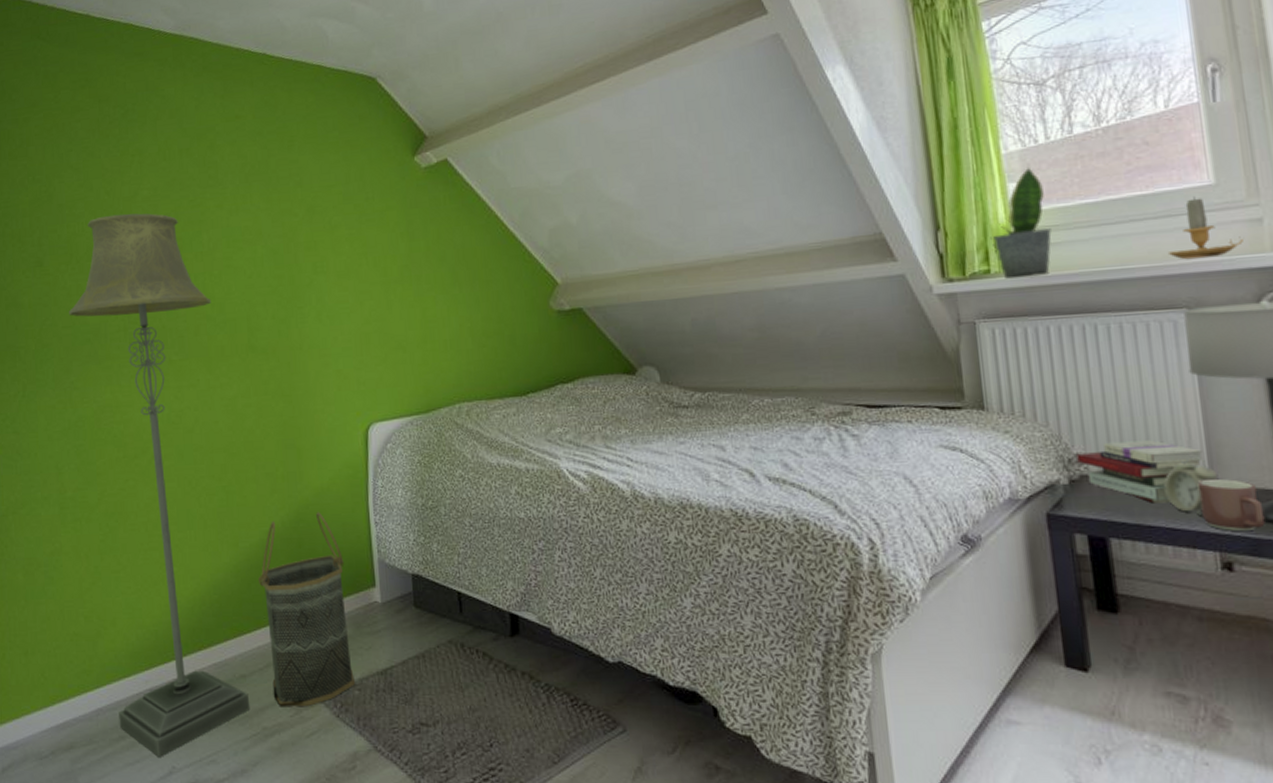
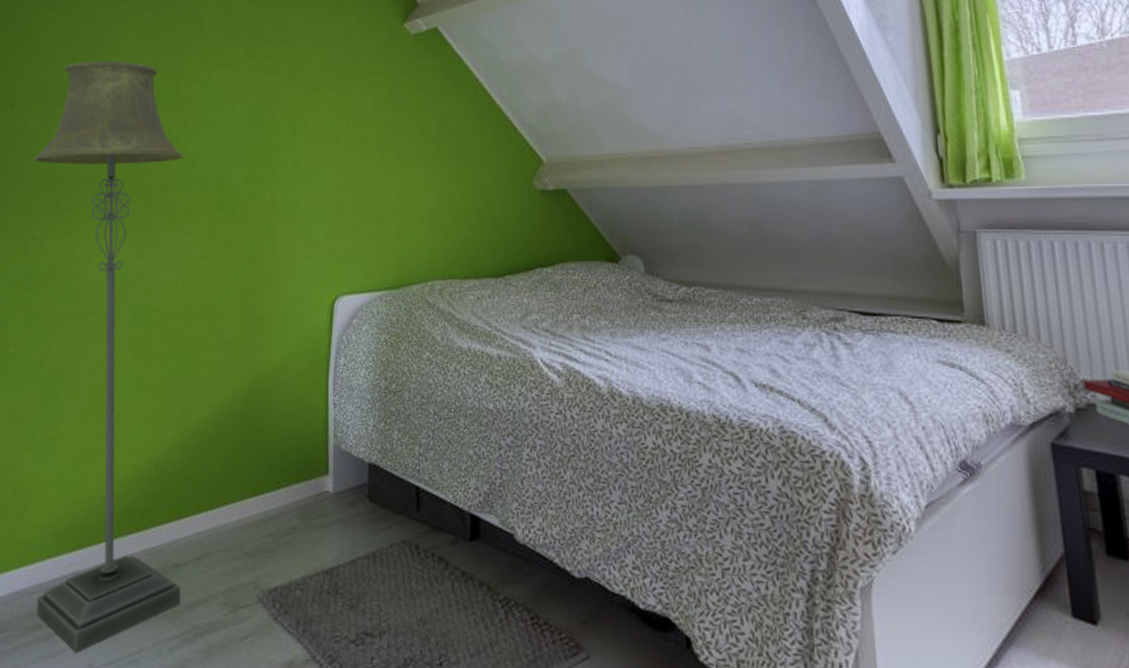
basket: present [259,512,355,707] -> none [204,387,297,606]
potted plant: present [990,166,1052,279] -> none [992,75,1056,190]

